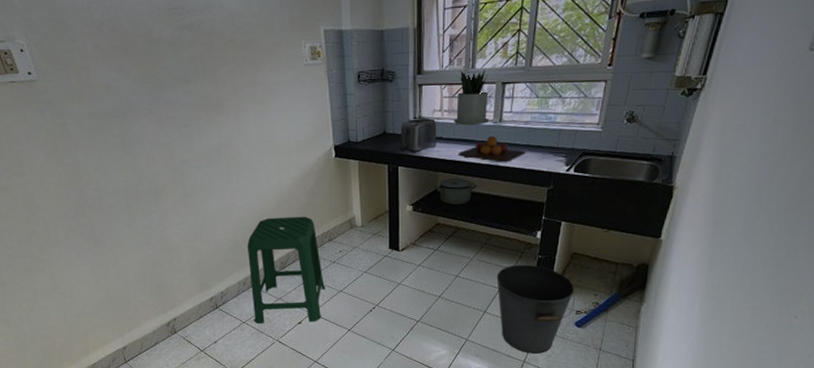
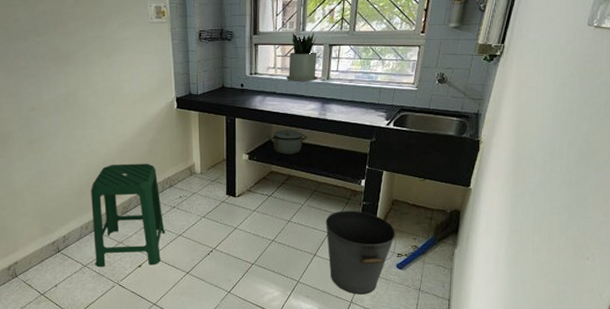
toaster: present [399,117,437,153] -> none [237,73,271,106]
chopping board: present [458,135,526,163] -> none [290,91,351,117]

